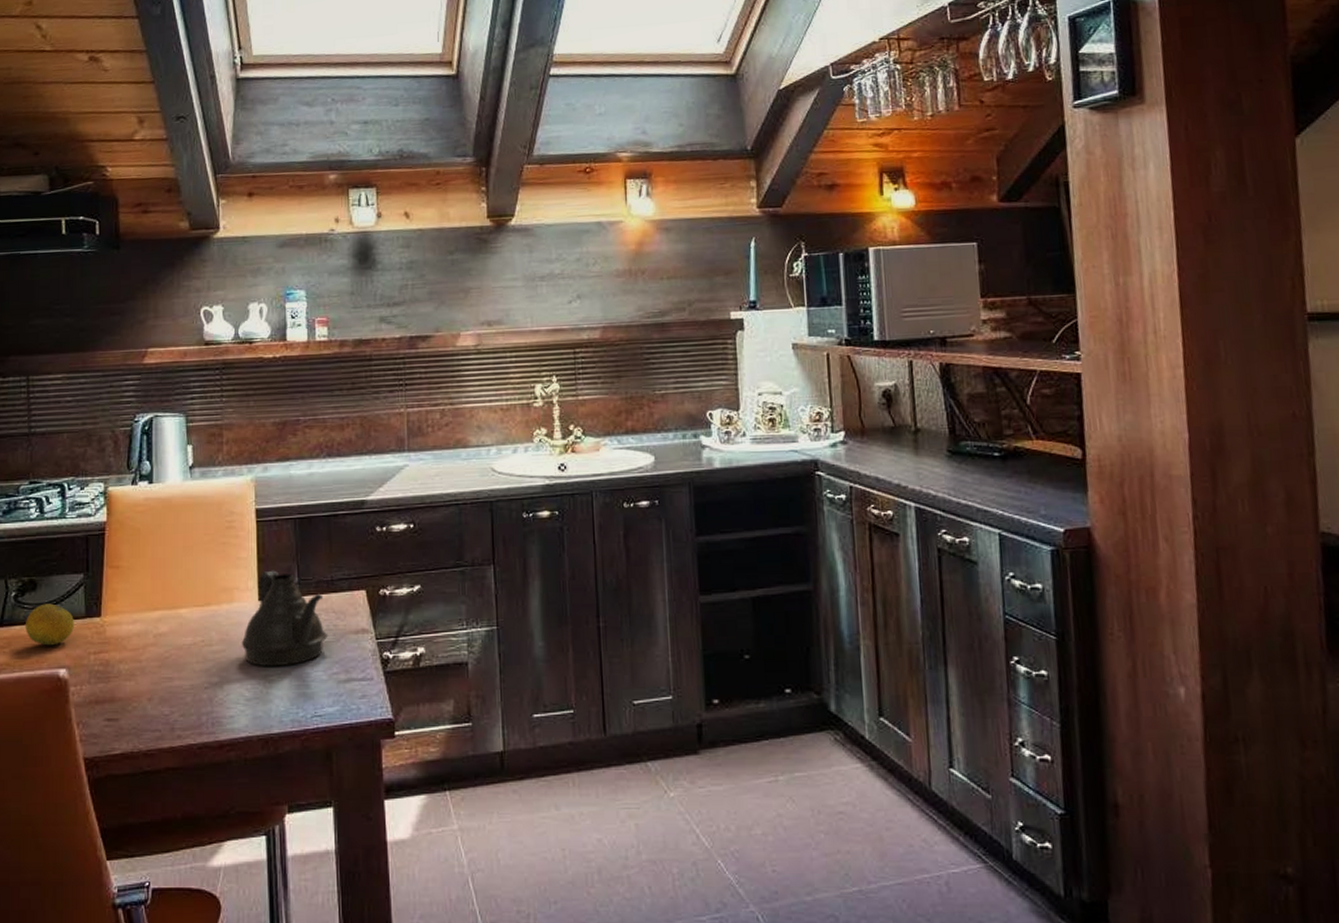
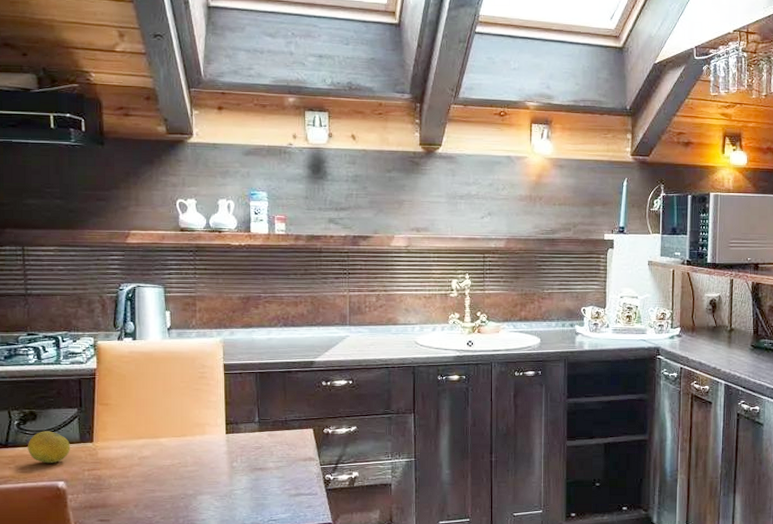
teapot: present [241,570,327,667] -> none [211,411,281,484]

